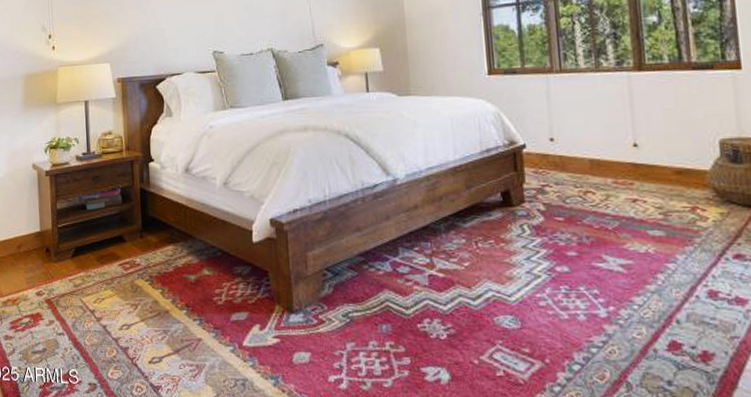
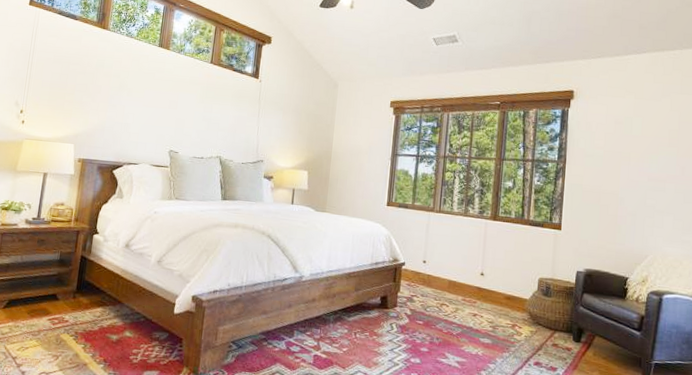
books: present [80,186,122,211] -> none [22,251,64,269]

